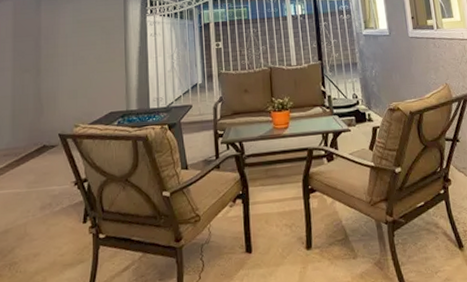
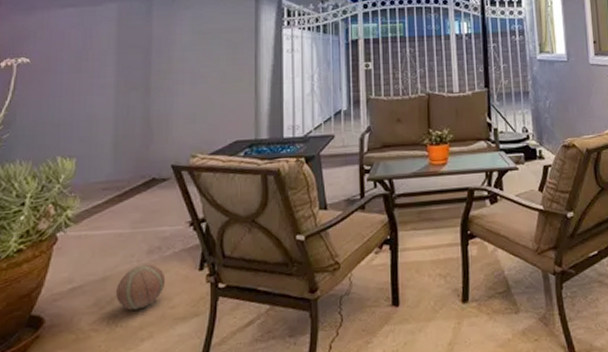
ball: none [16,218,56,258] -> present [116,263,166,311]

